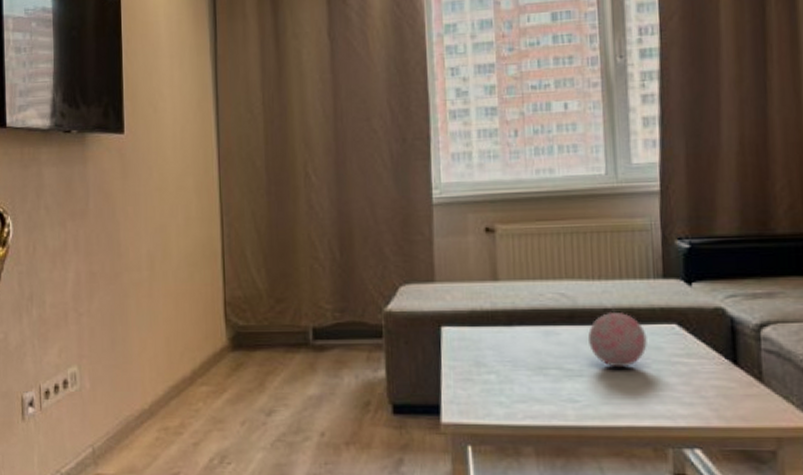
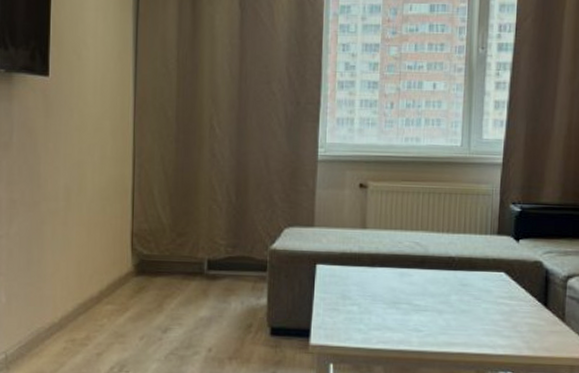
decorative orb: present [588,311,647,368] -> none [434,259,480,306]

